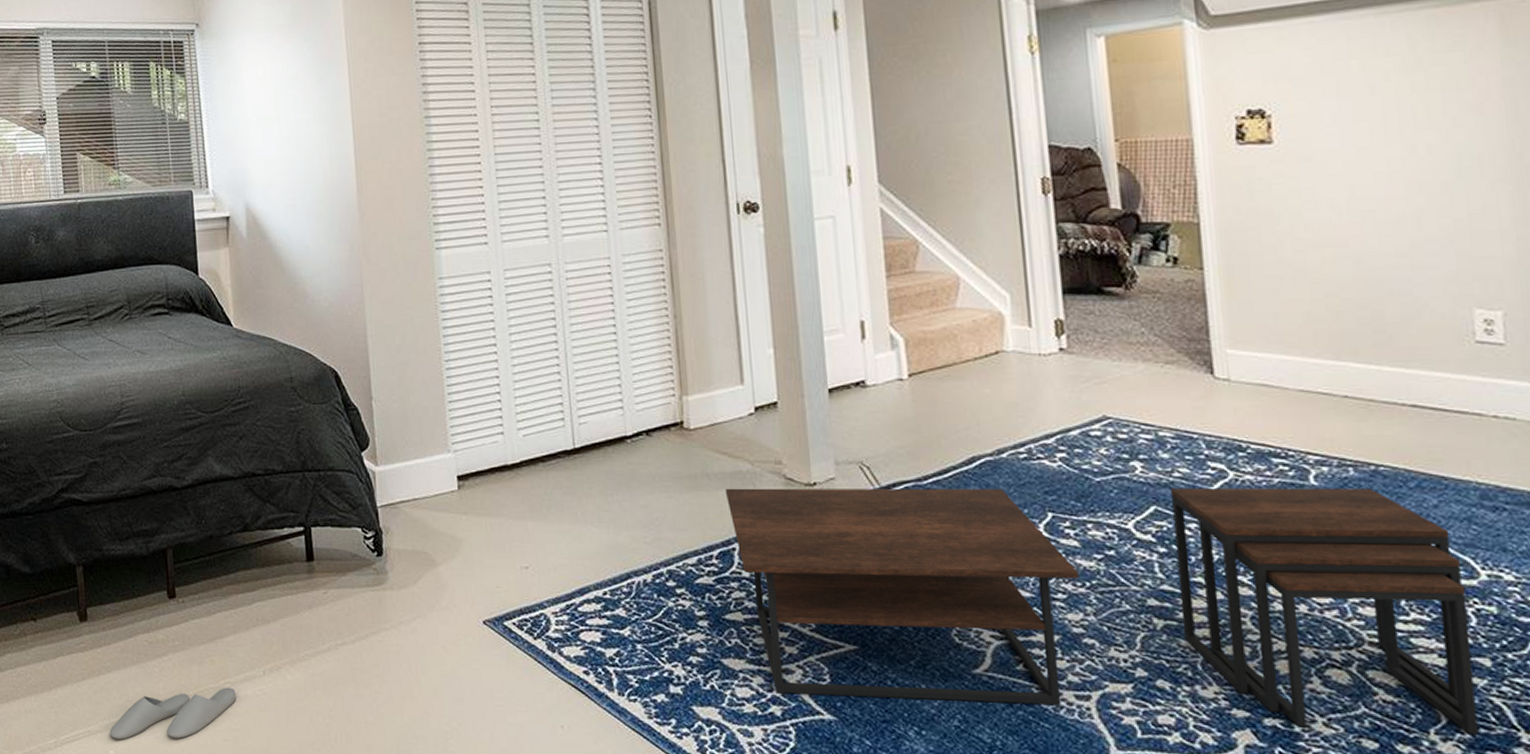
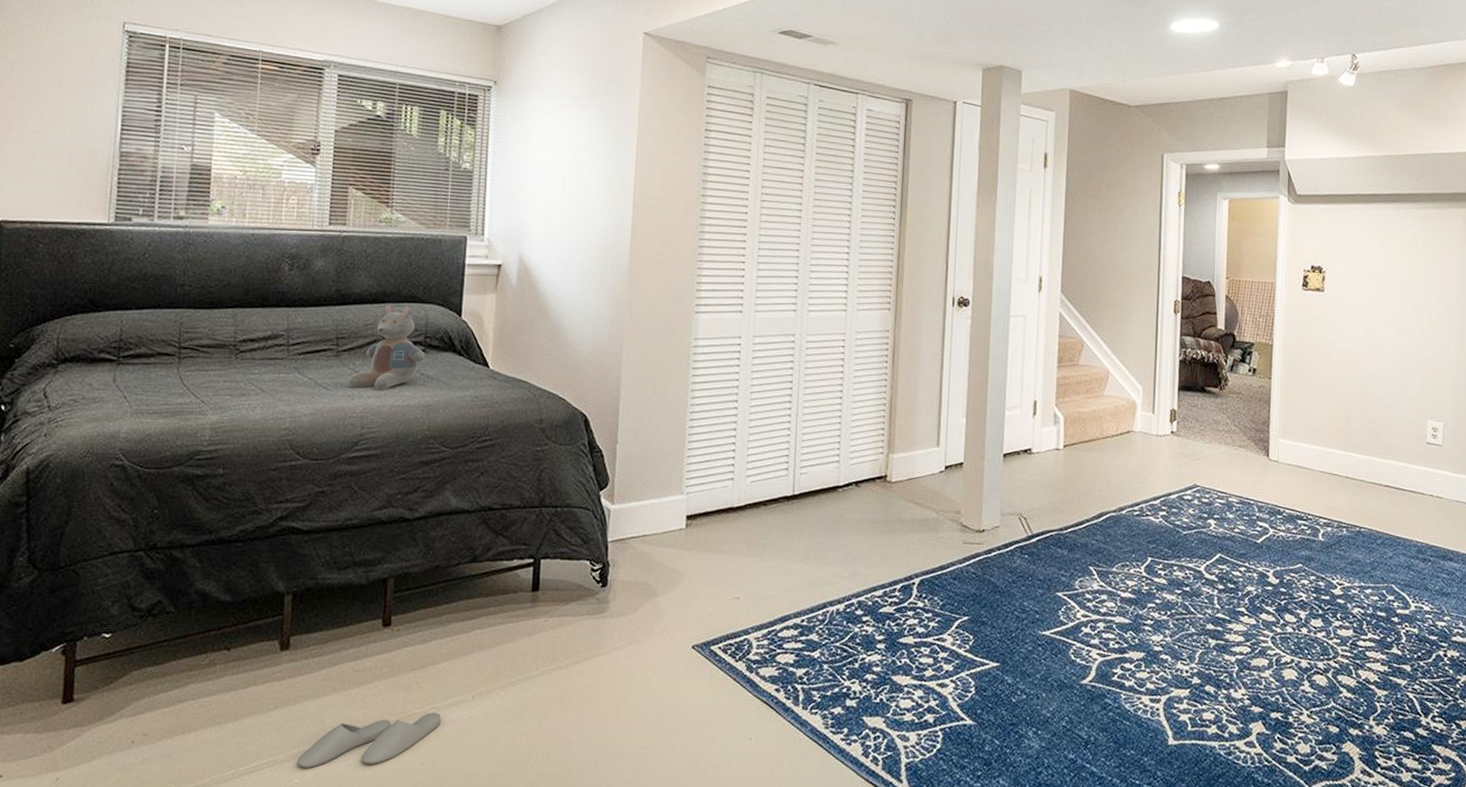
stuffed animal: none [103,268,169,358] -> present [348,304,425,391]
coffee table: present [724,487,1478,735] -> none [912,532,1402,720]

